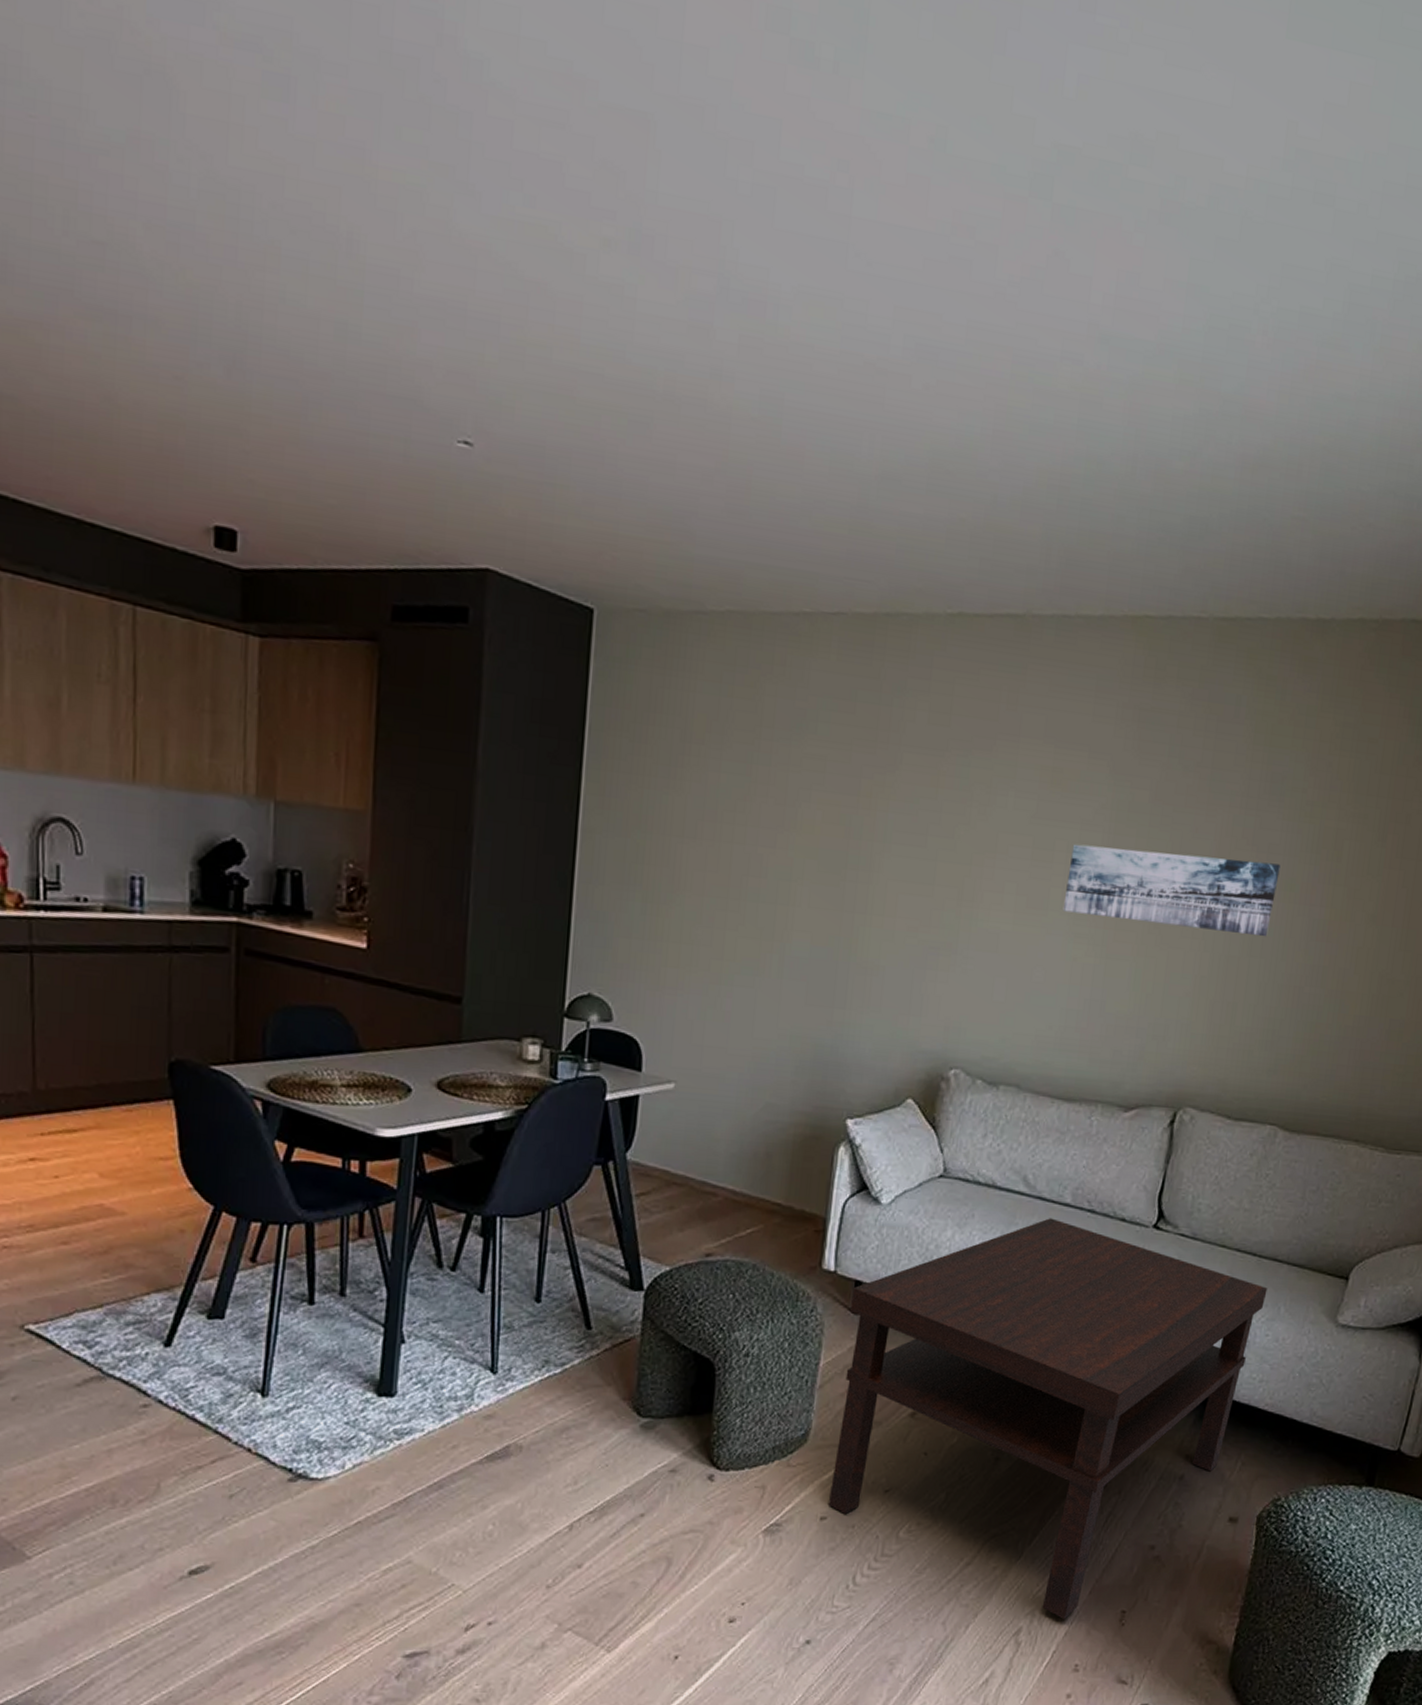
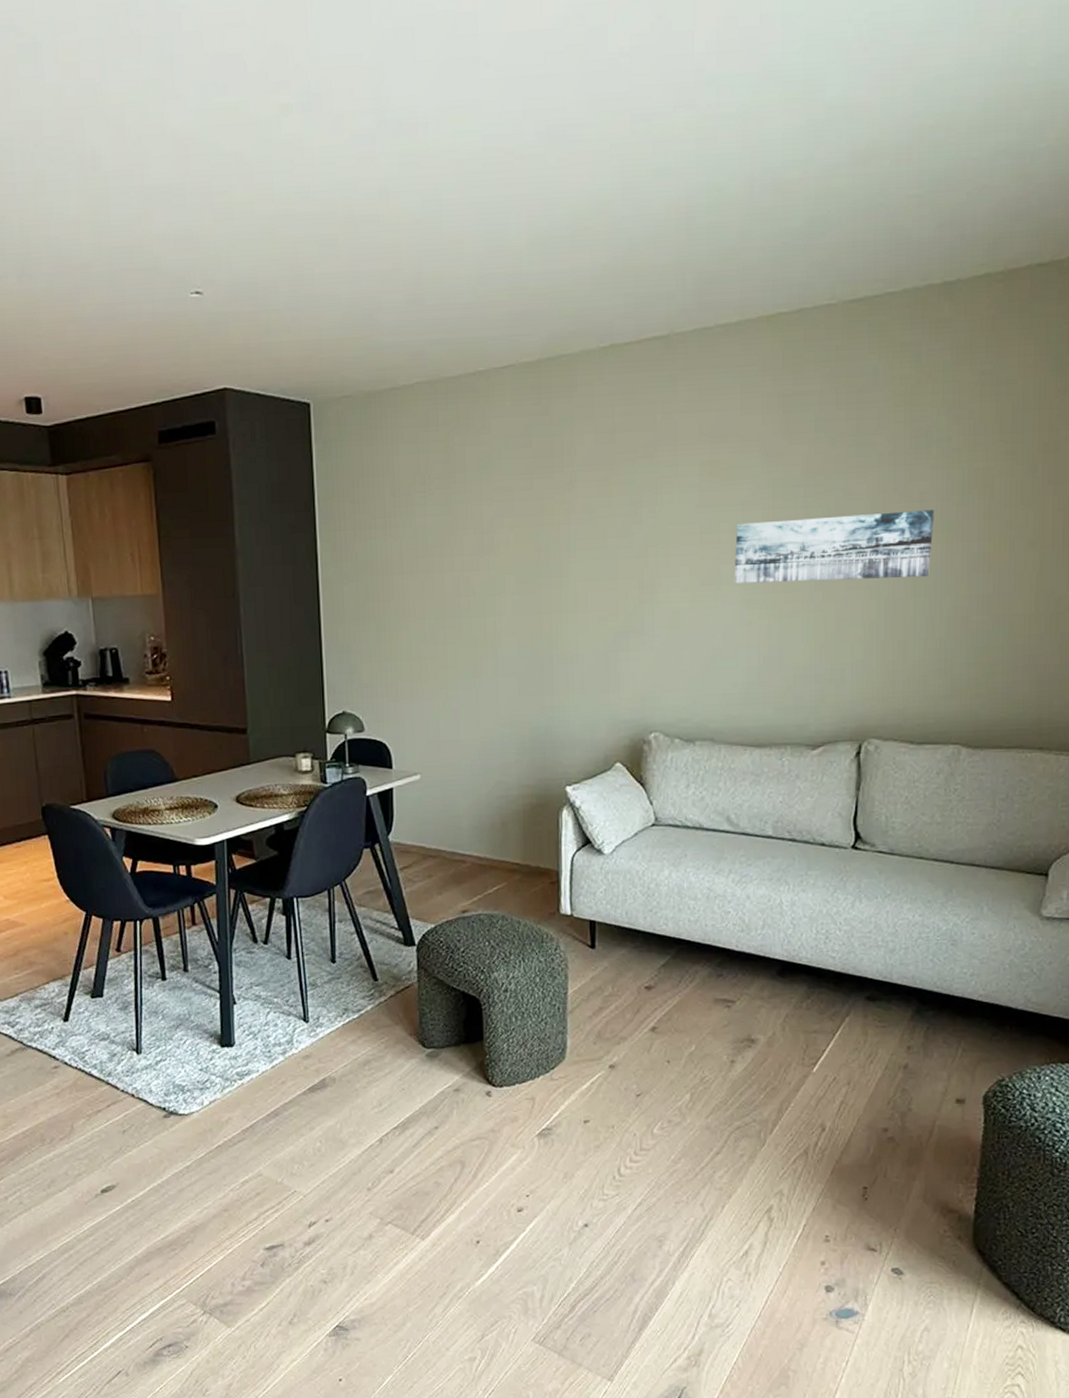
coffee table: present [828,1218,1268,1619] -> none [587,850,968,1197]

